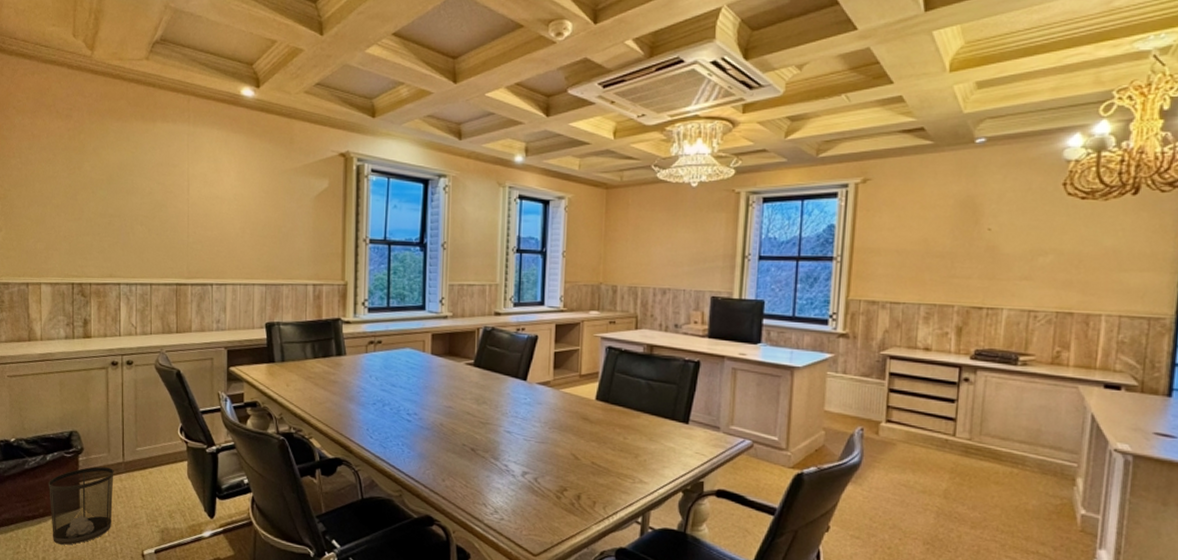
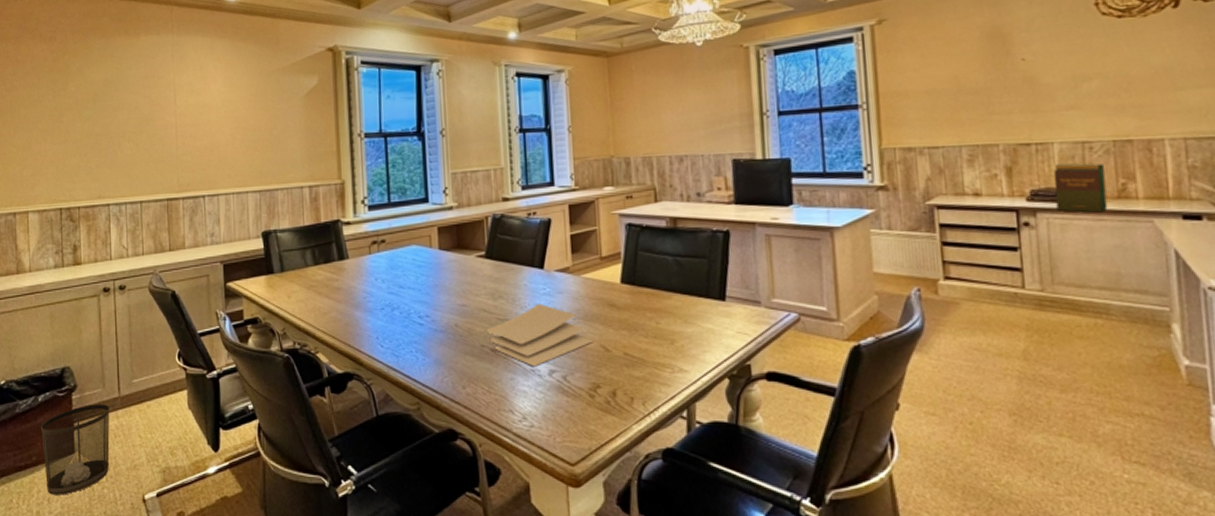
papers: none [468,411,565,468] -> present [486,303,594,367]
books: none [995,328,1044,376] -> present [1053,163,1108,213]

